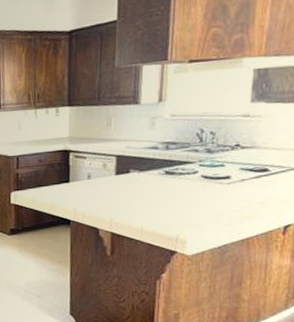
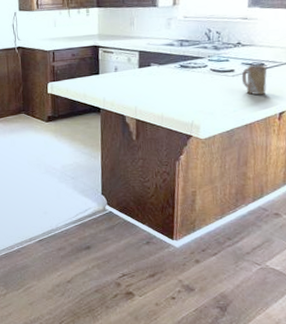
mug: none [239,169,272,206] -> present [241,64,268,95]

